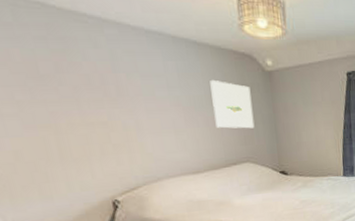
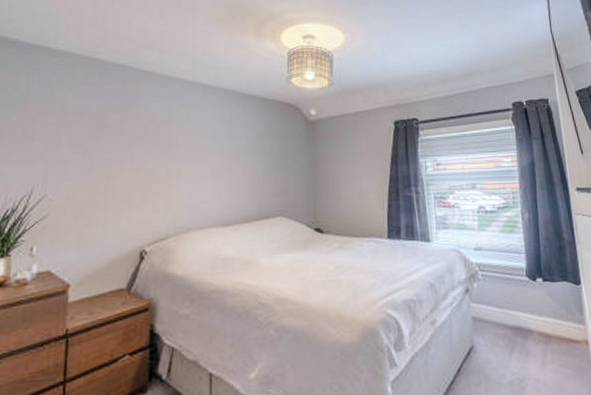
wall art: present [210,79,255,129] -> none [253,129,292,180]

